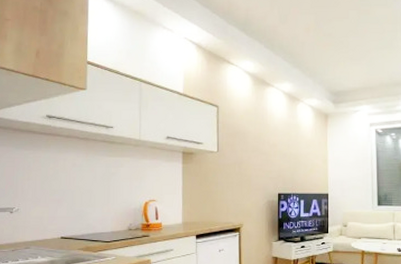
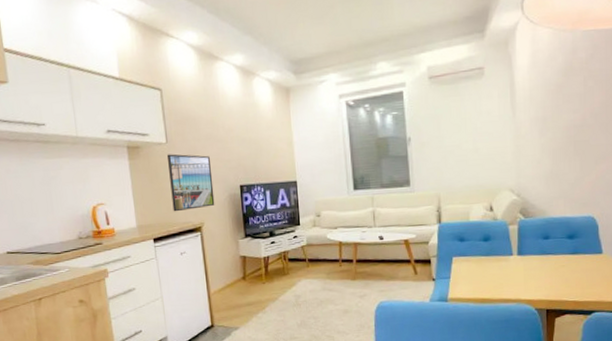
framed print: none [217,161,255,213] -> present [167,153,215,212]

